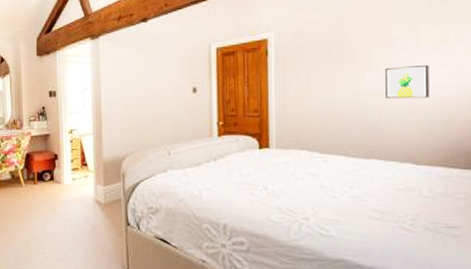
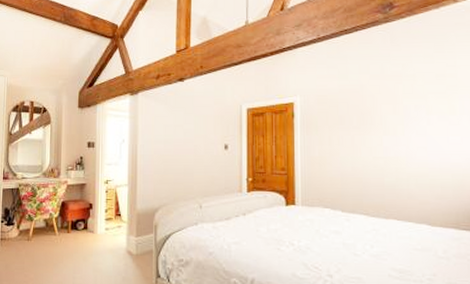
wall art: present [385,65,429,99] -> none [400,133,441,164]

